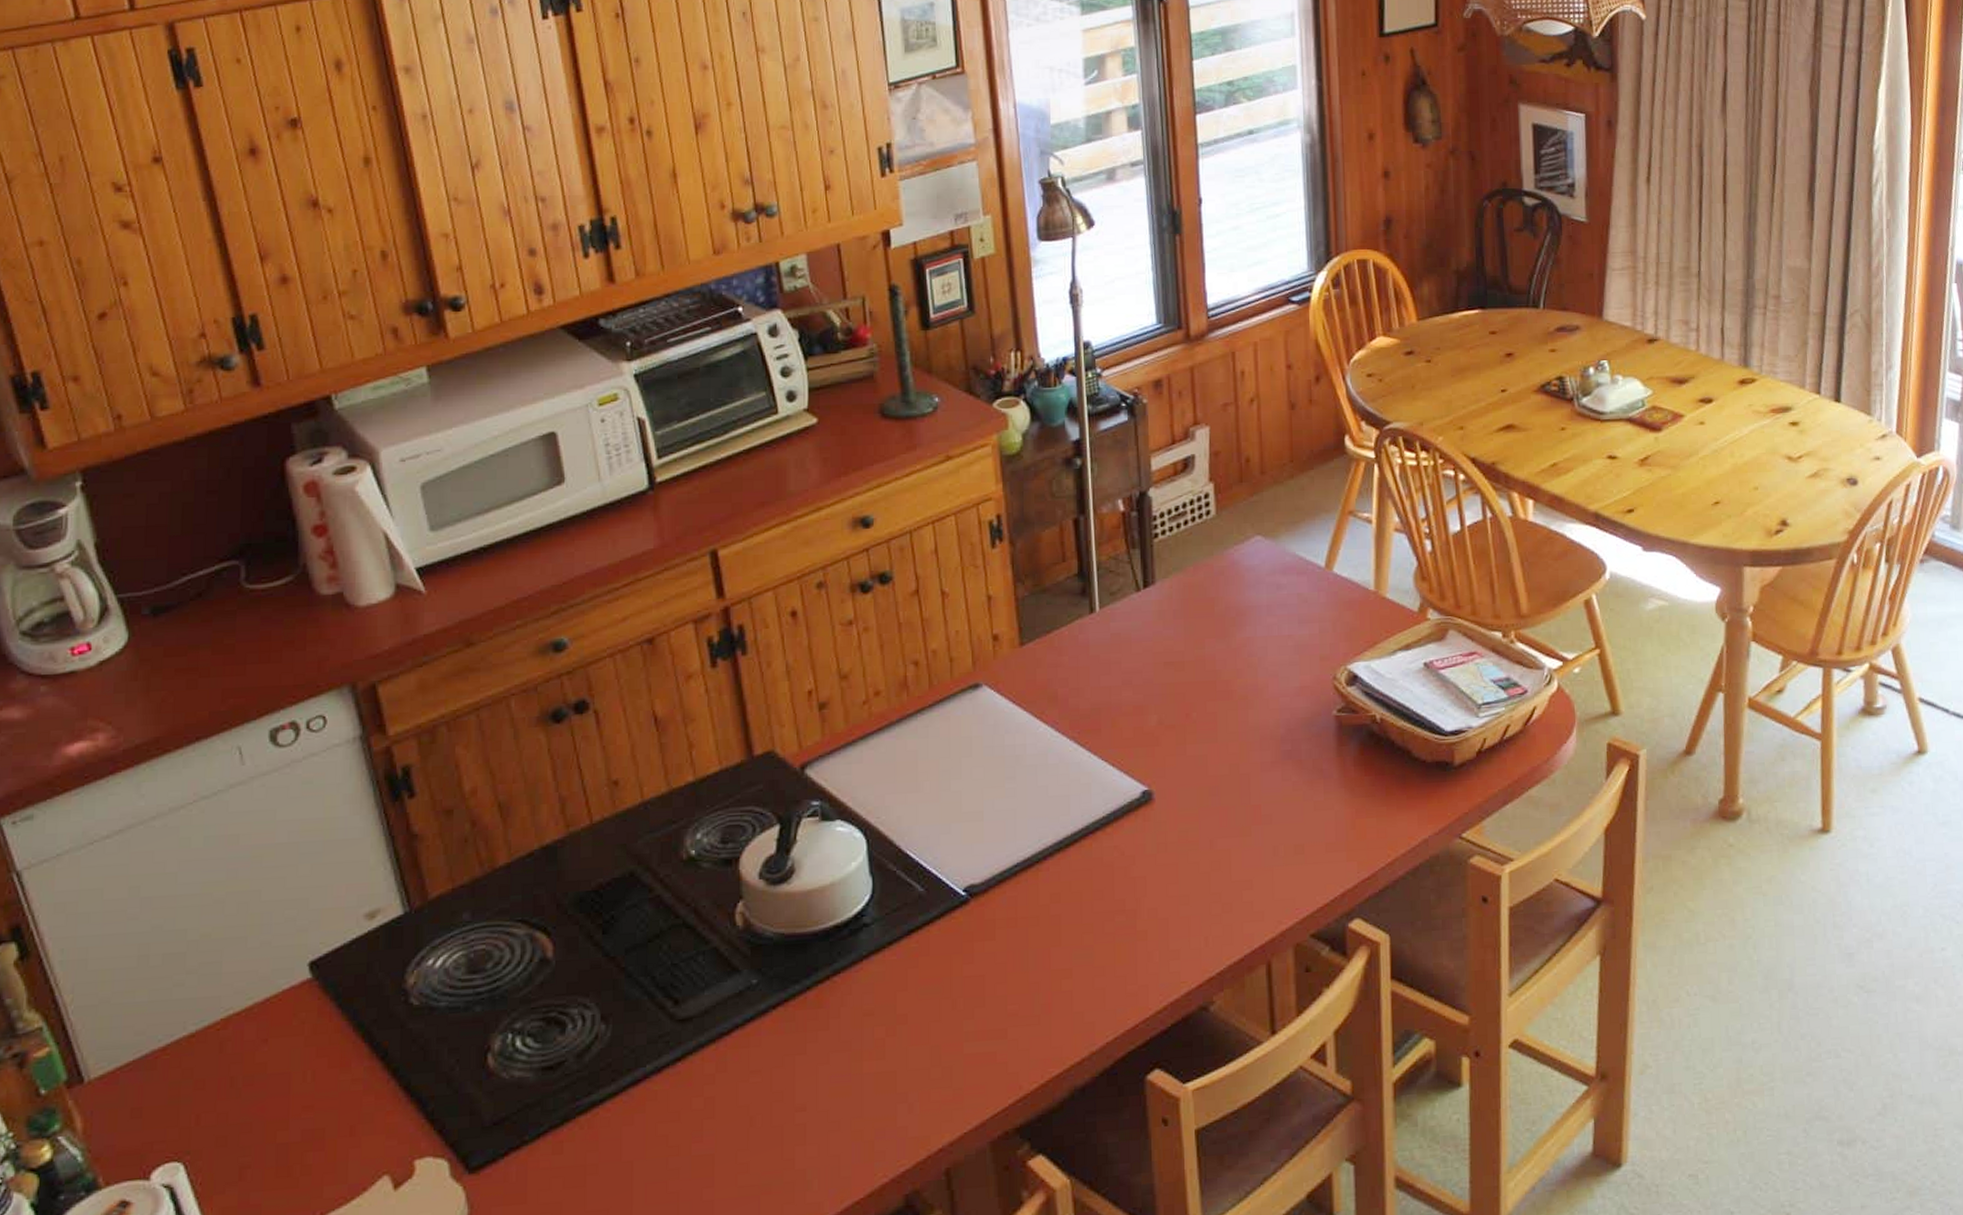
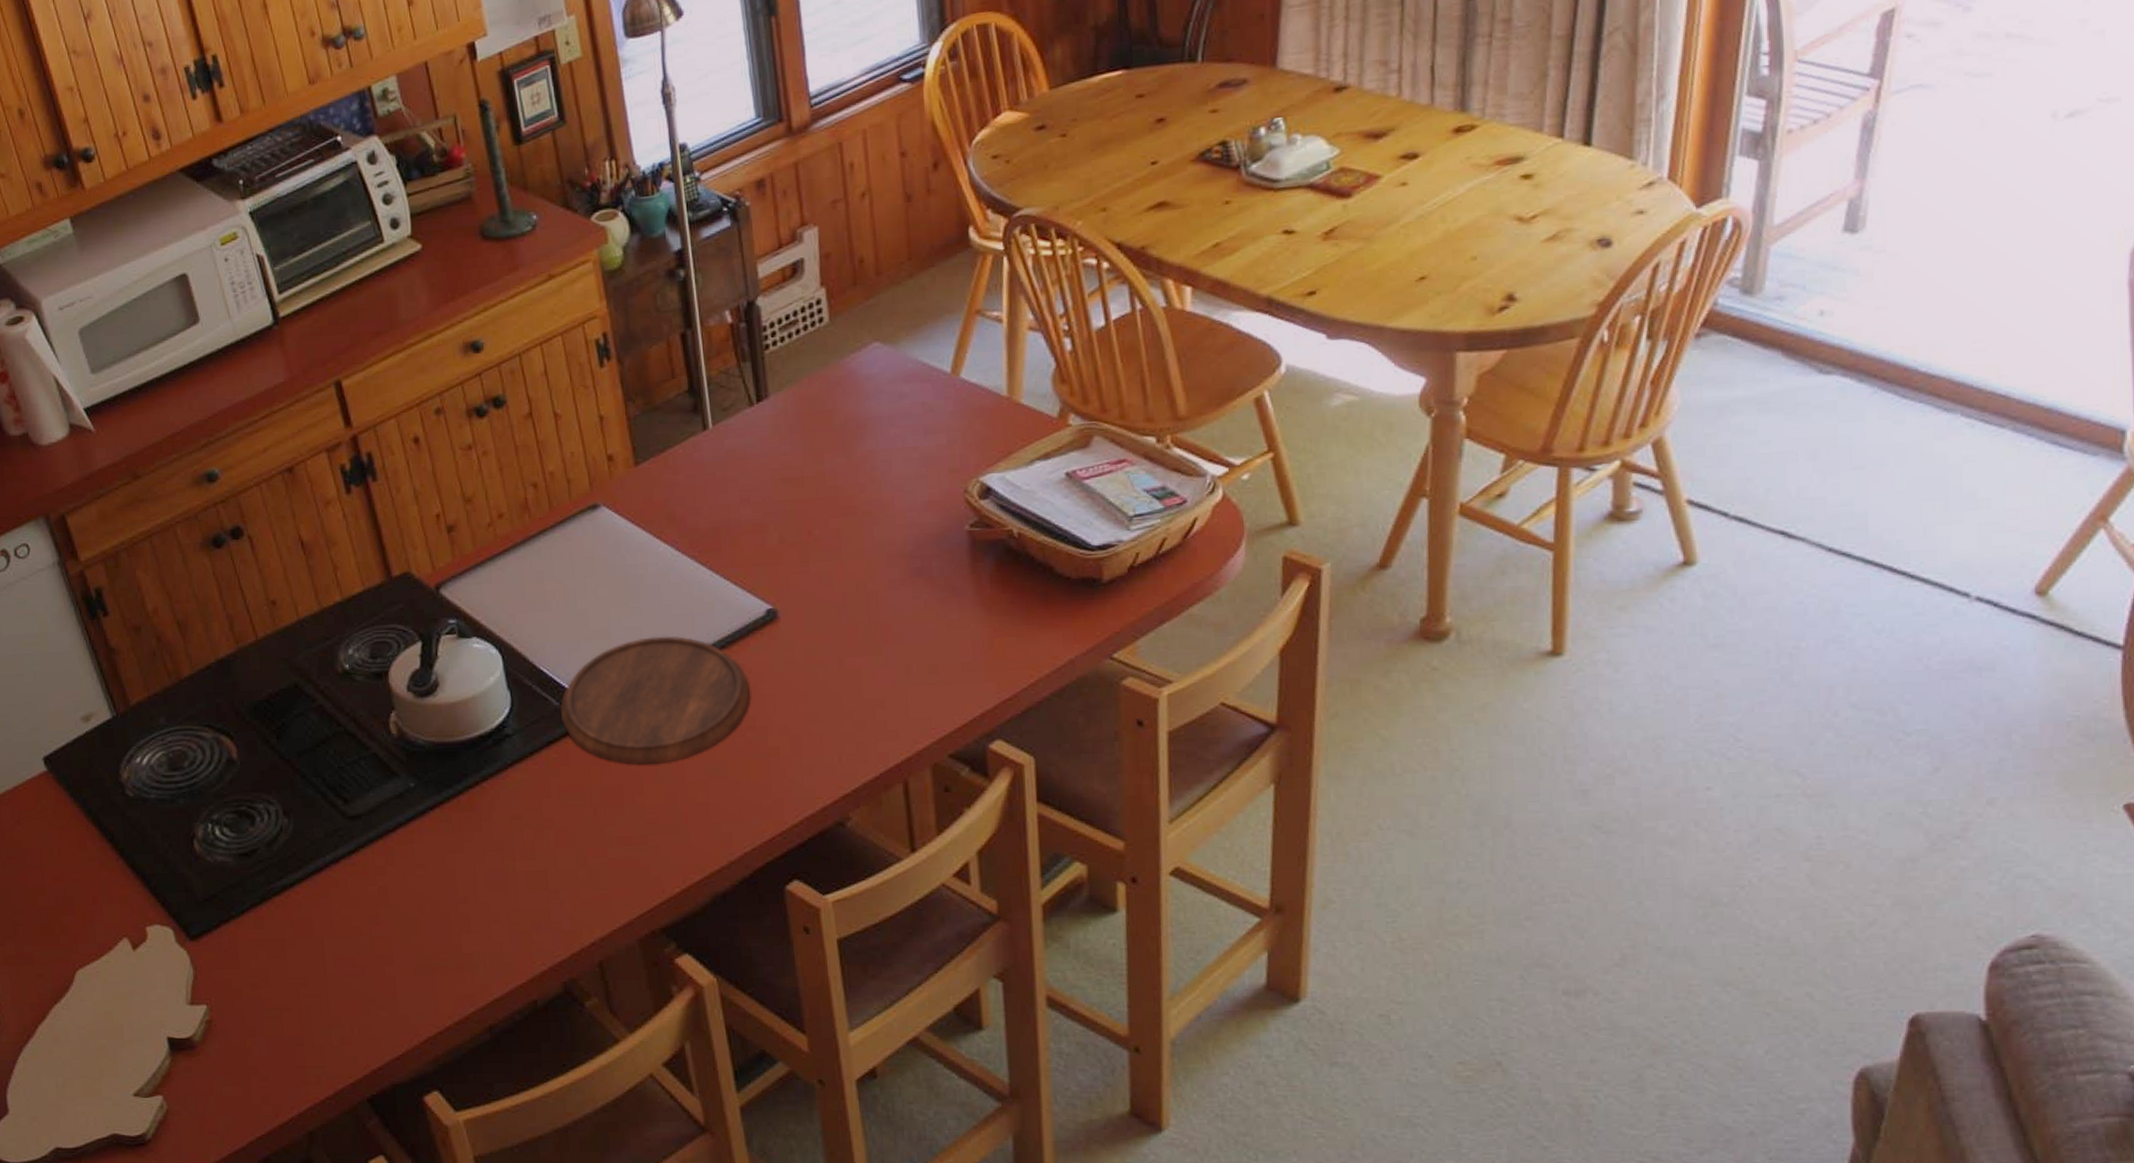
cutting board: none [924,818,1121,953] -> present [560,636,750,765]

